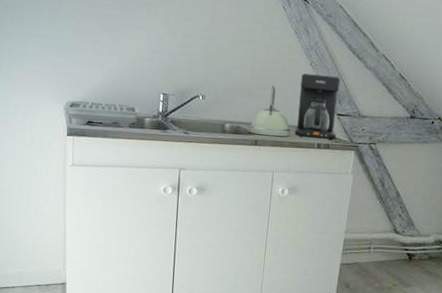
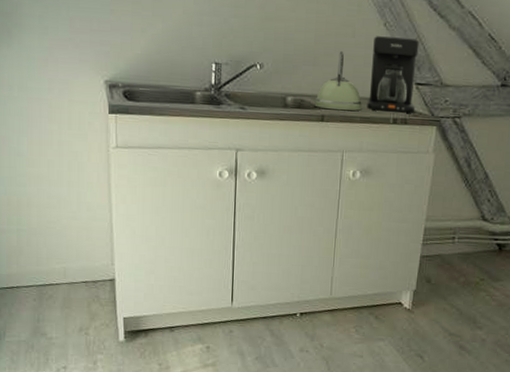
dish rack: present [63,100,141,127] -> none [103,72,190,103]

